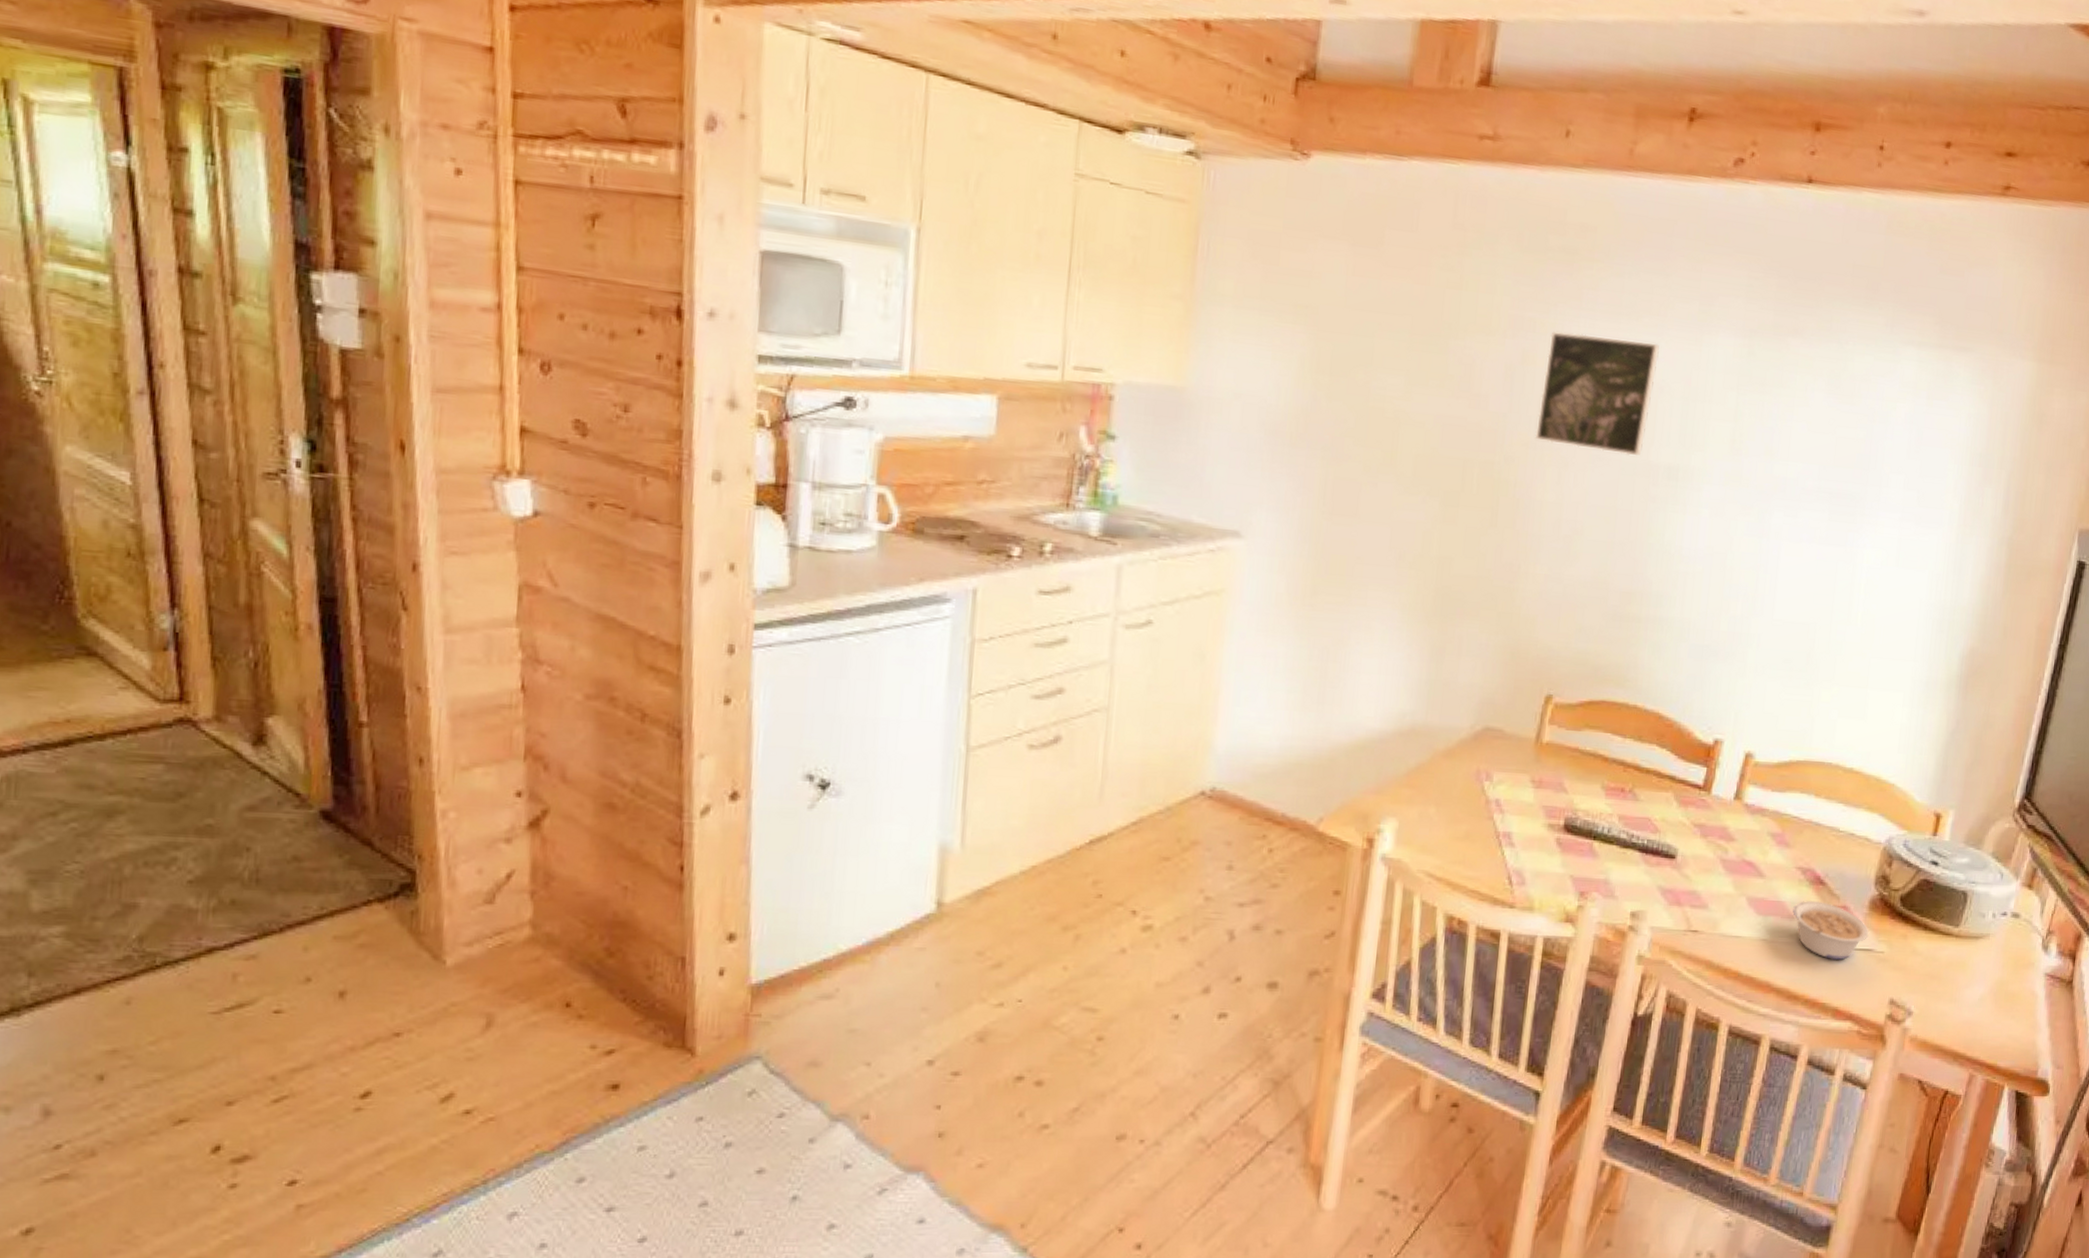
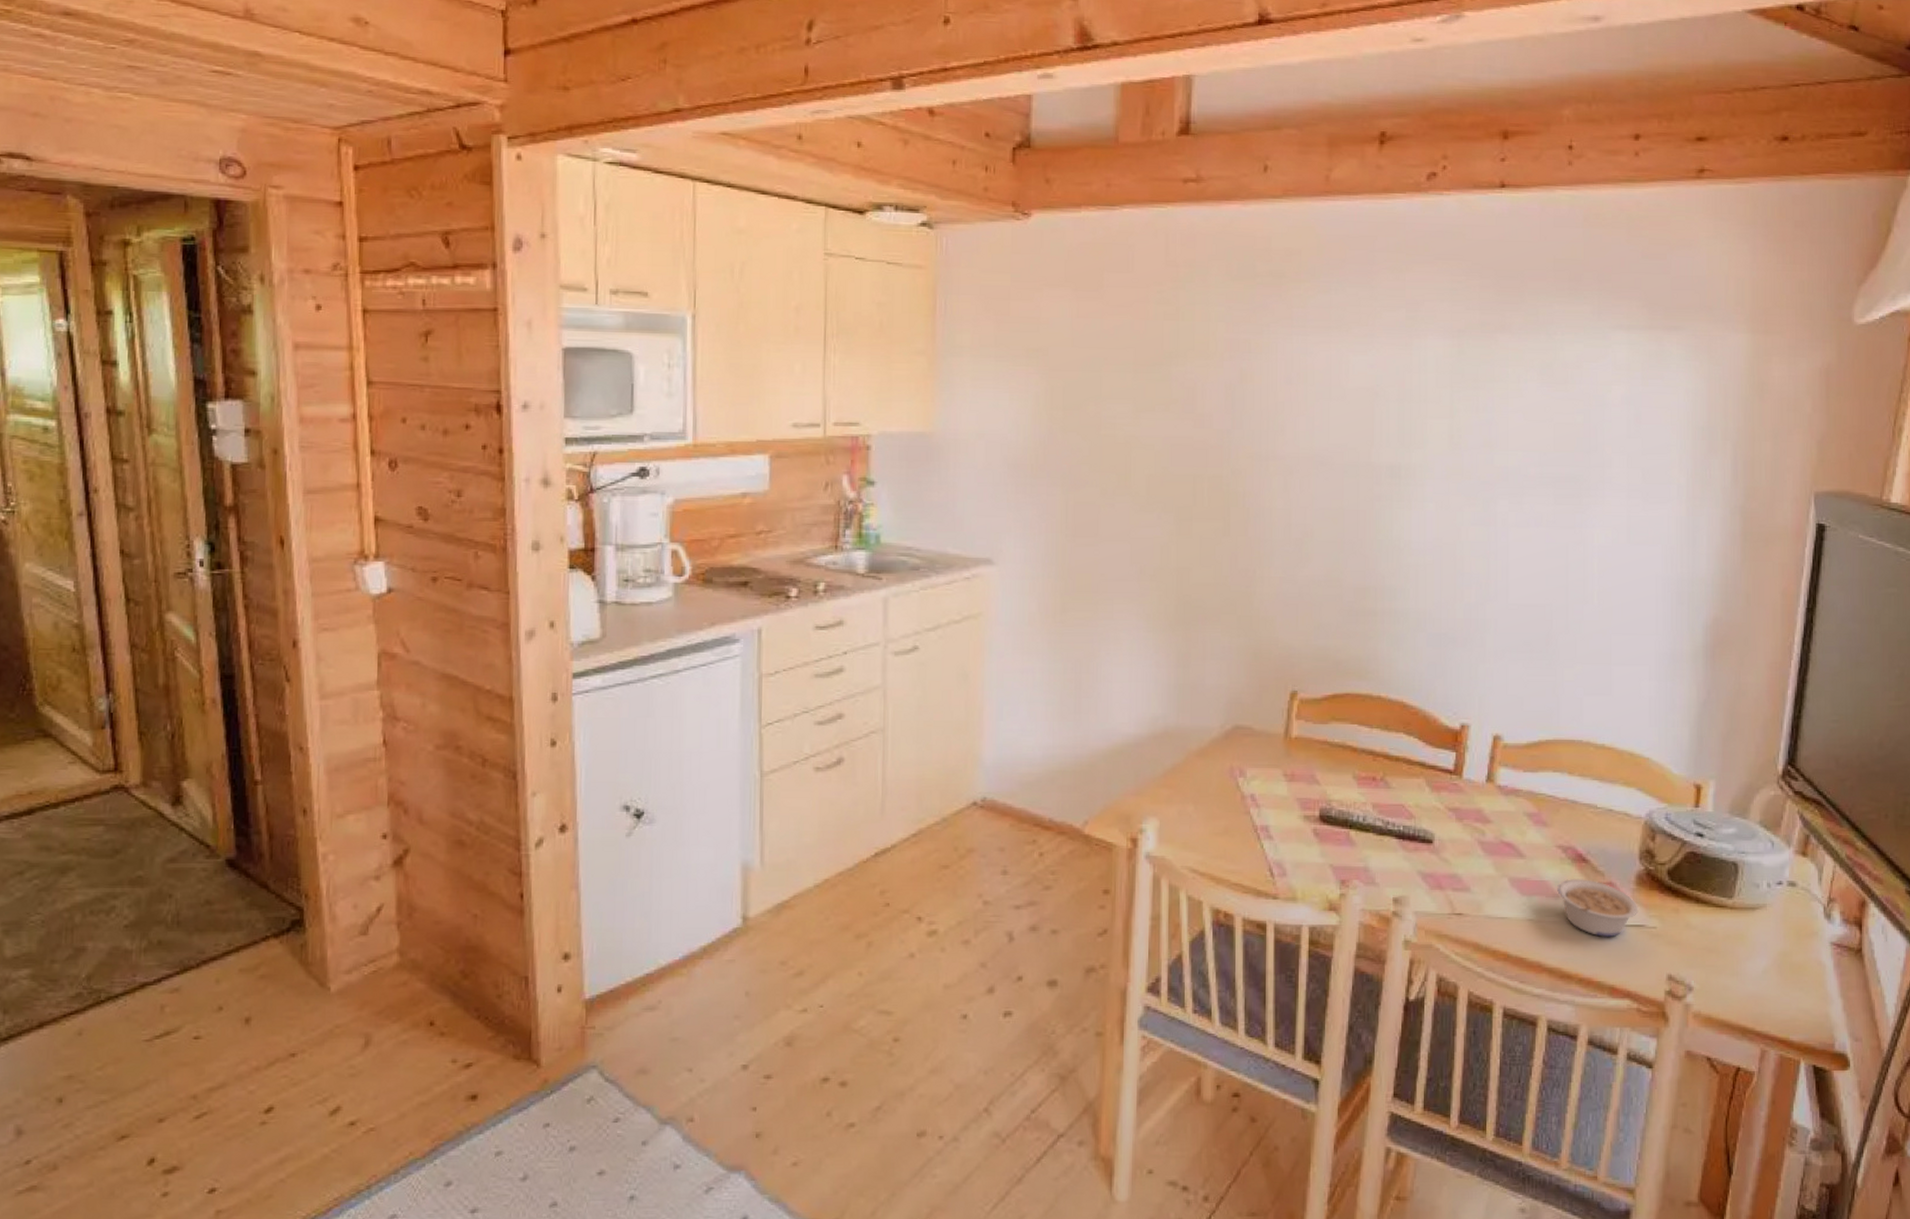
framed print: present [1535,332,1660,455] -> none [1259,350,1372,459]

